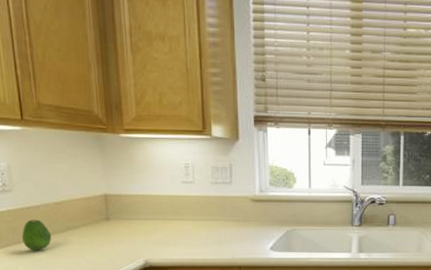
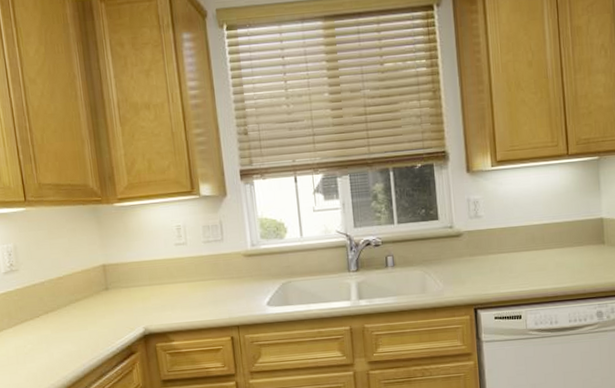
fruit: present [22,219,52,251] -> none [29,296,57,328]

